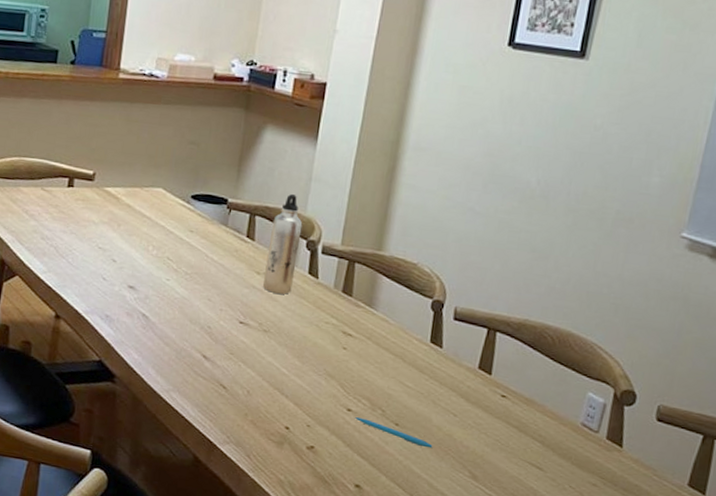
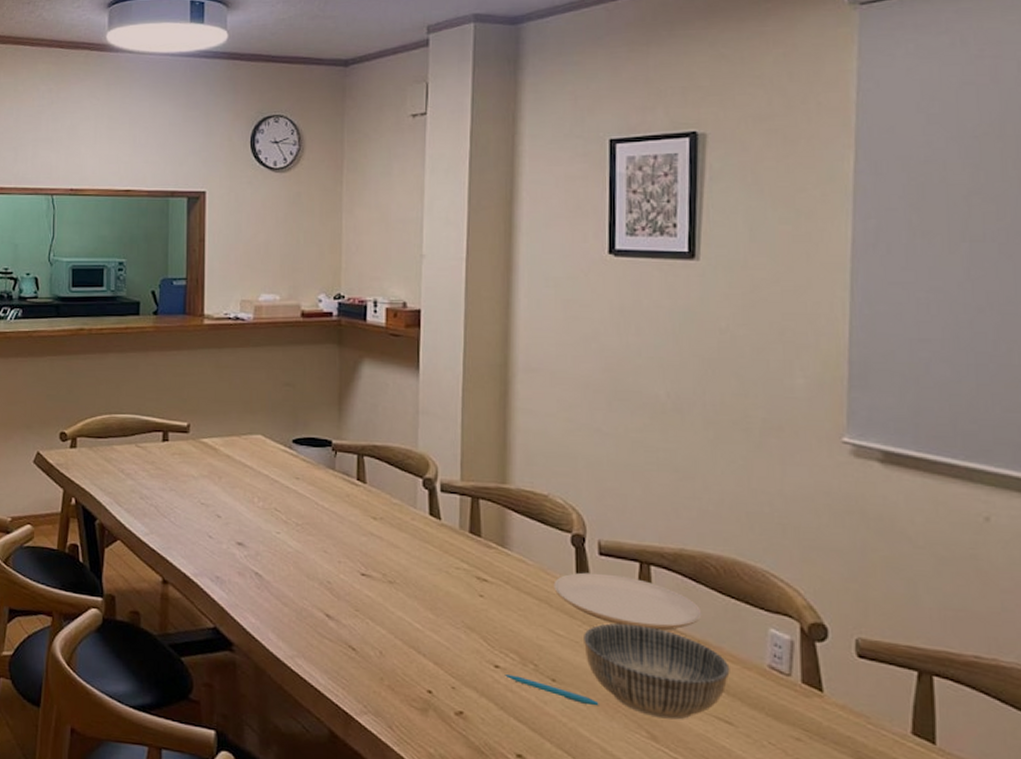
water bottle: present [263,194,303,294] -> none [382,430,416,540]
plate: none [409,333,534,388] -> present [553,572,702,631]
bowl: none [427,379,549,464] -> present [584,623,730,720]

